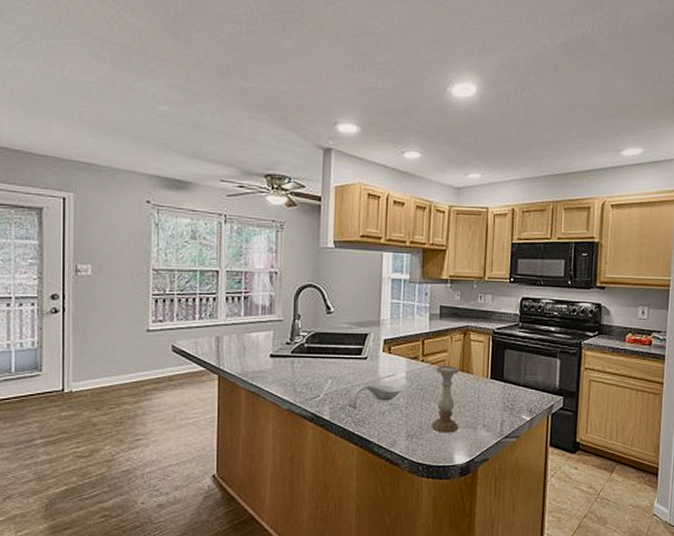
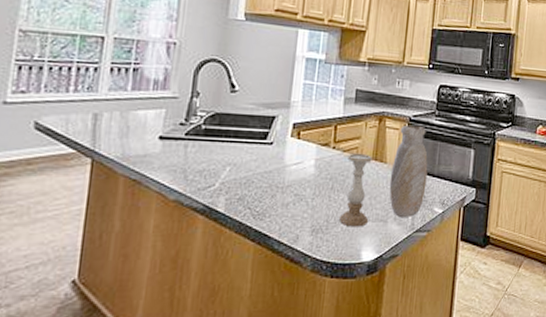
spoon rest: present [347,384,401,407] -> none [246,172,308,198]
vase: none [477,337,514,425] -> present [389,125,428,218]

